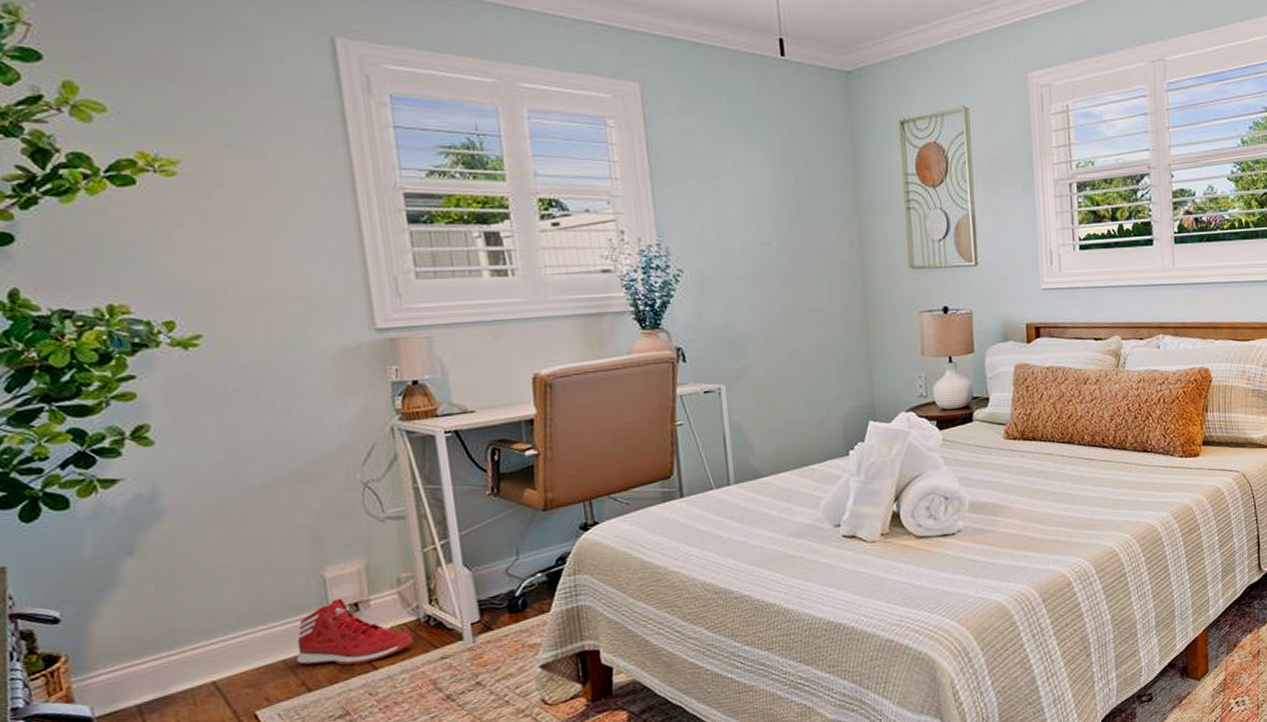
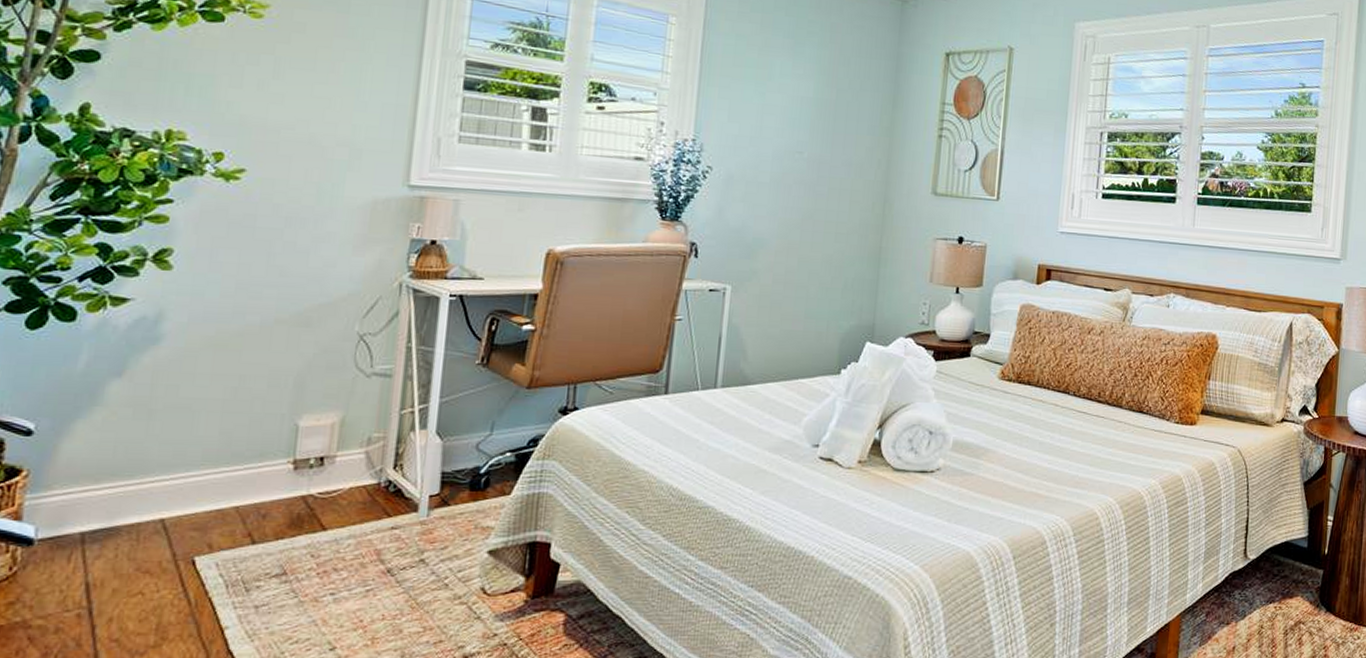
sneaker: present [297,598,413,666] -> none [249,449,369,522]

